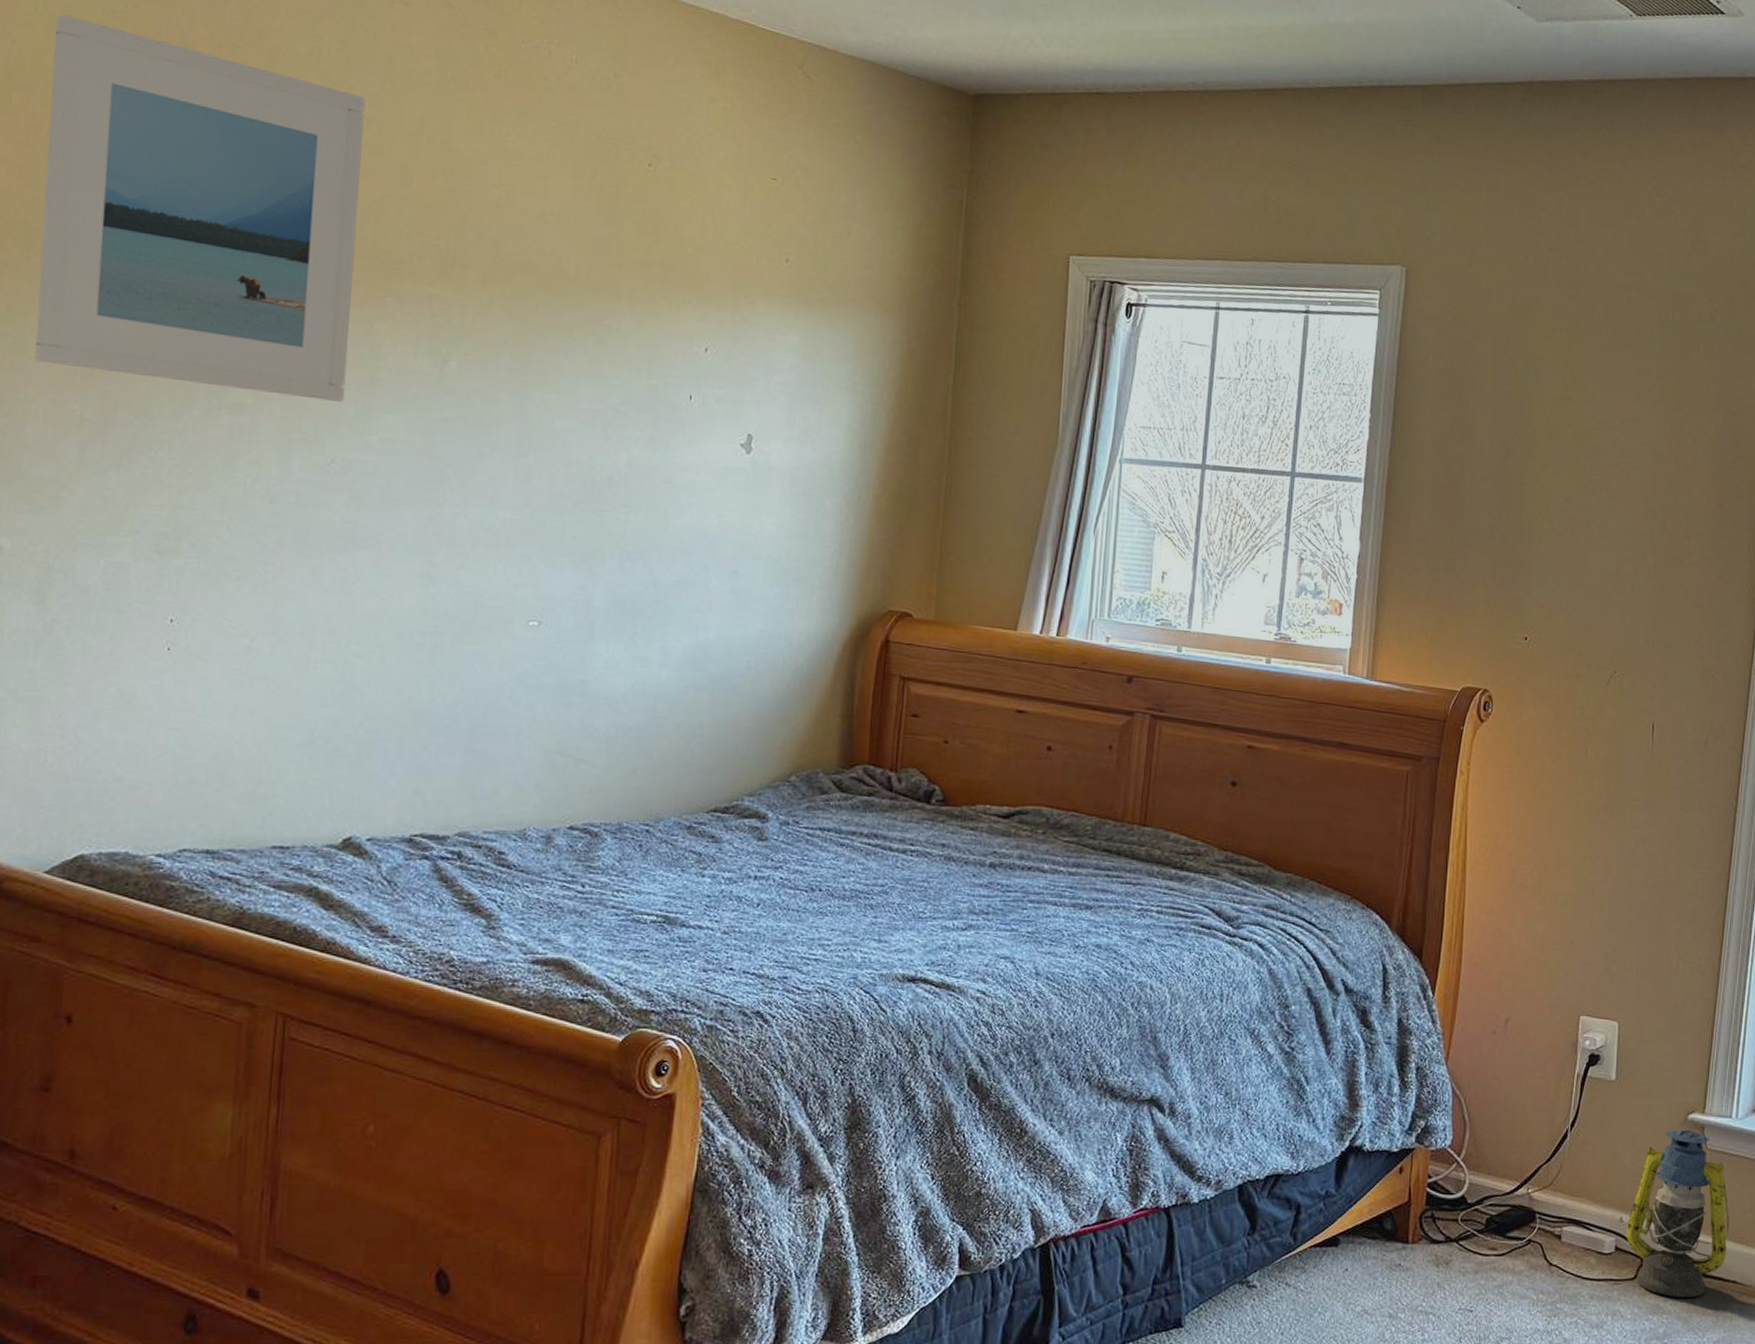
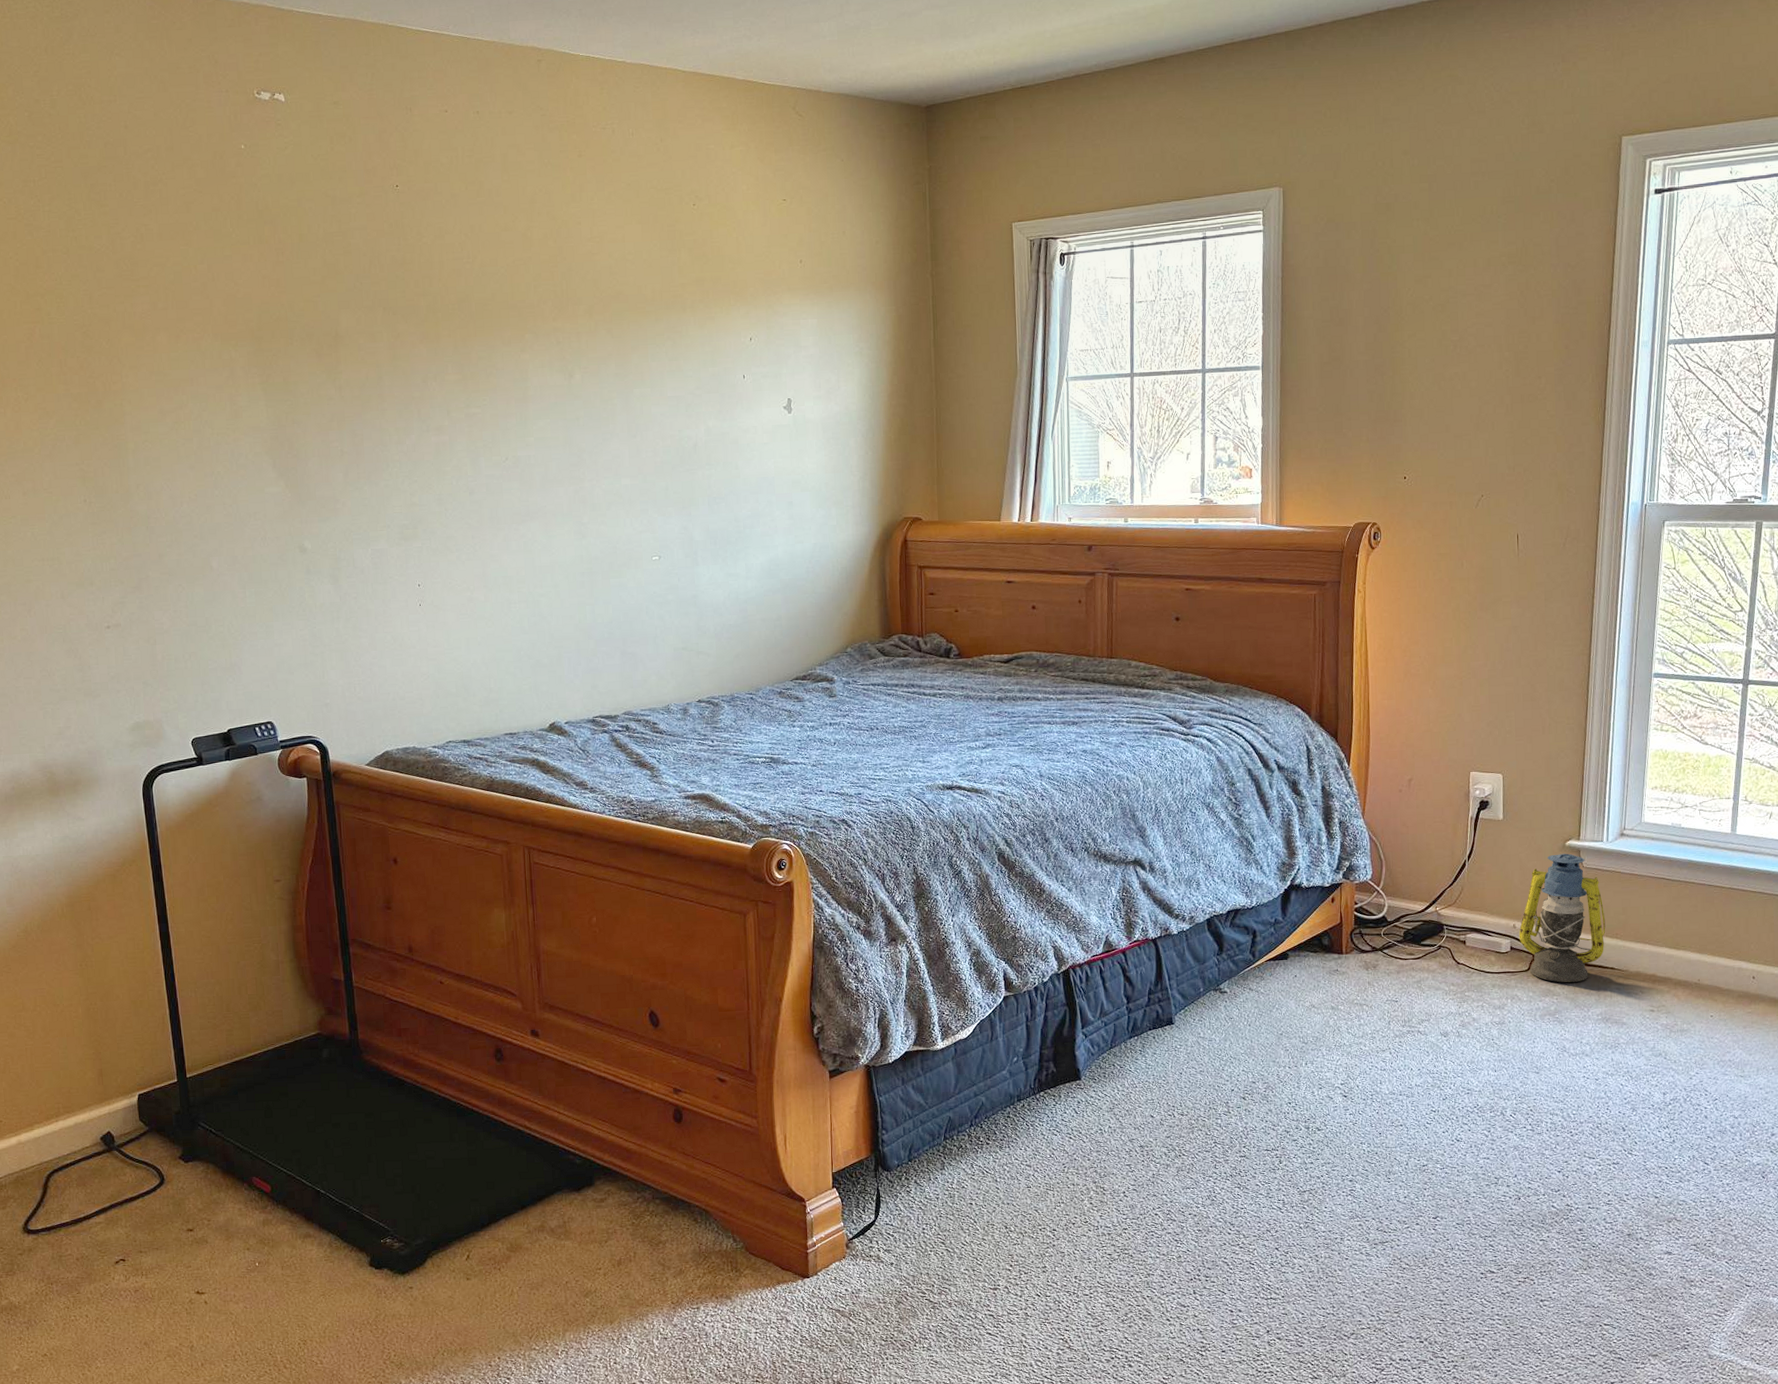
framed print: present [35,15,366,402] -> none [283,164,508,416]

